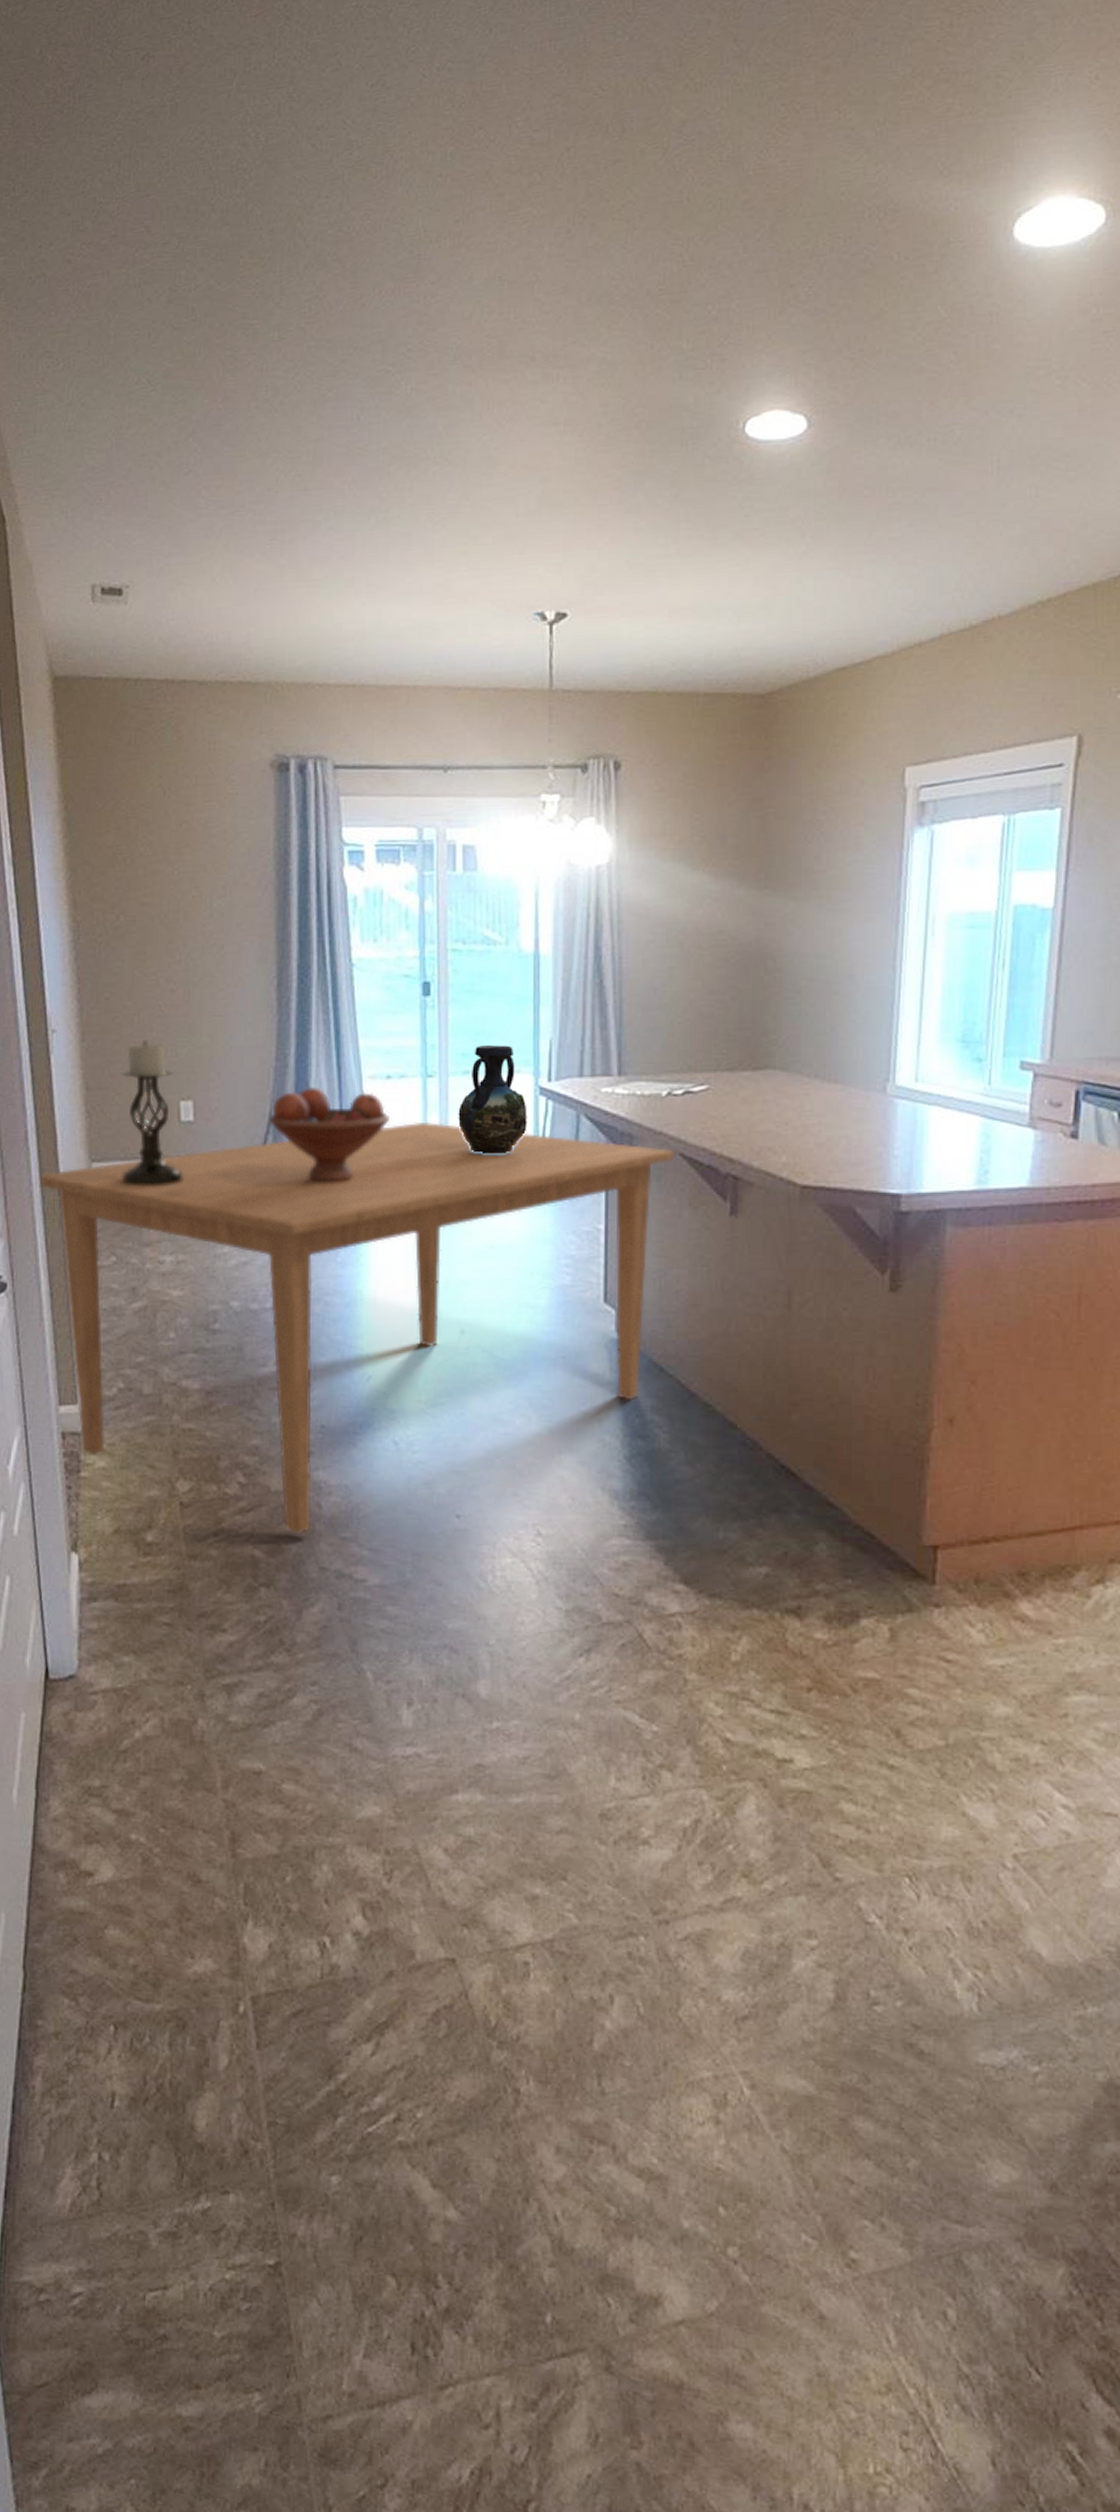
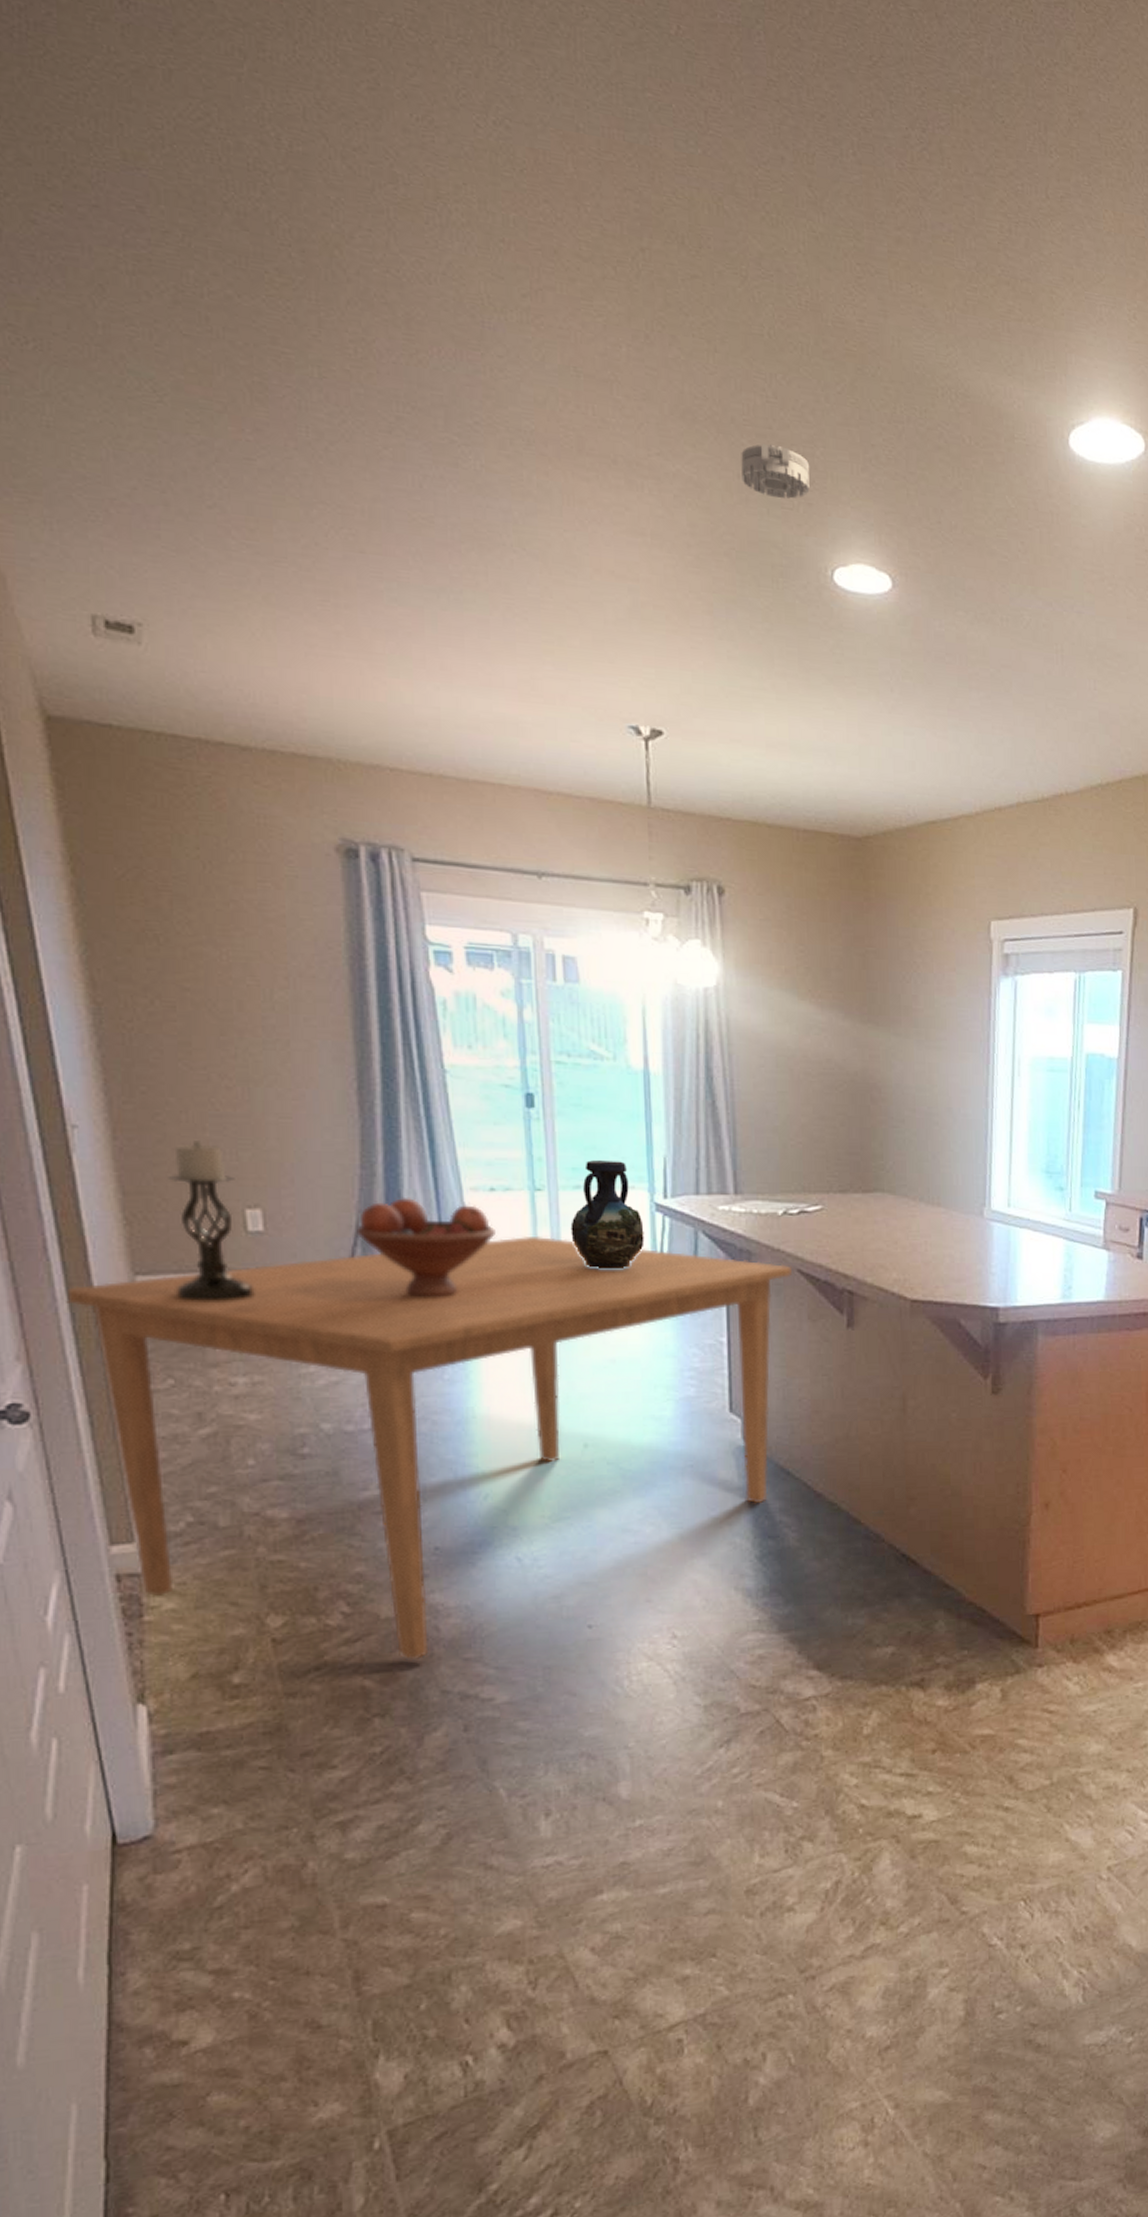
smoke detector: none [655,307,724,361] -> present [741,444,810,499]

